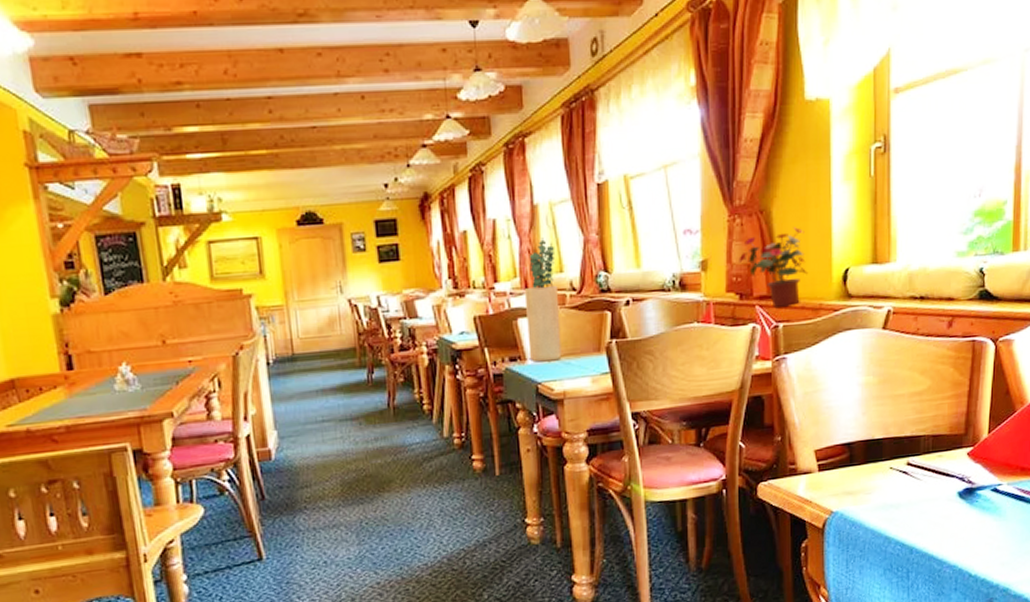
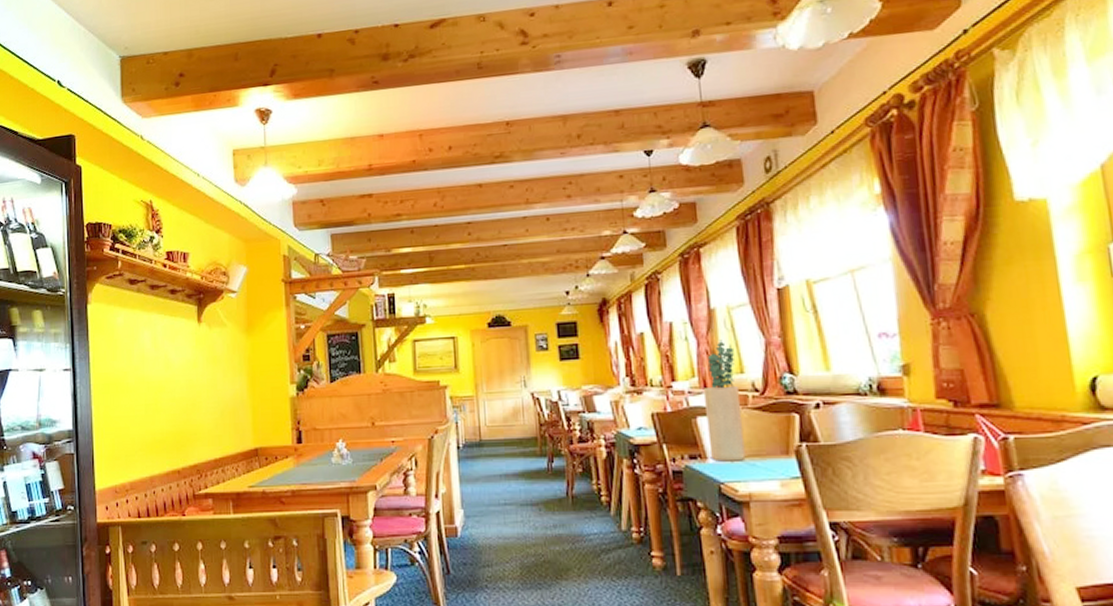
potted flower: present [739,227,807,307] -> none [948,331,1040,417]

